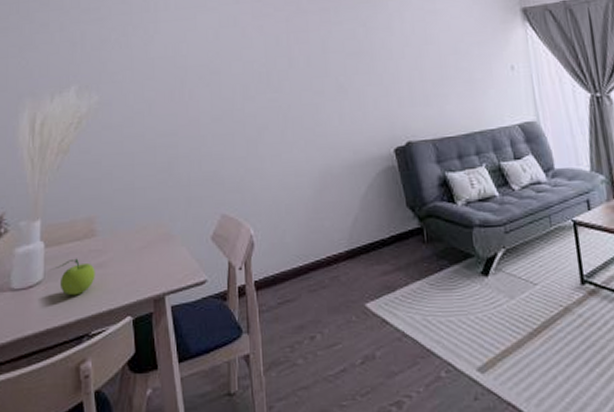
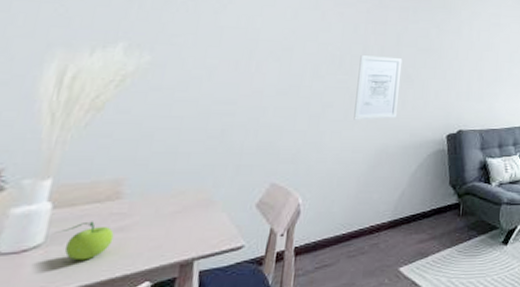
wall art: none [287,66,336,141] -> present [353,55,403,120]

